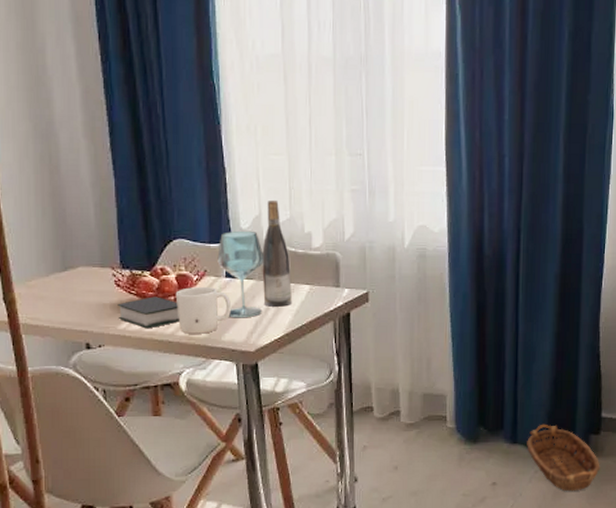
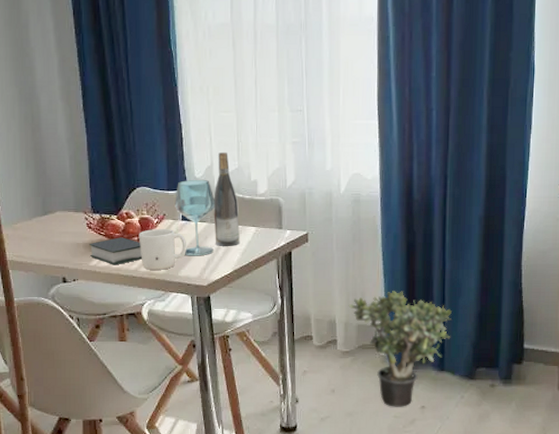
potted plant: none [413,356,525,484] -> present [348,291,452,407]
basket: present [527,424,600,492] -> none [453,353,523,416]

